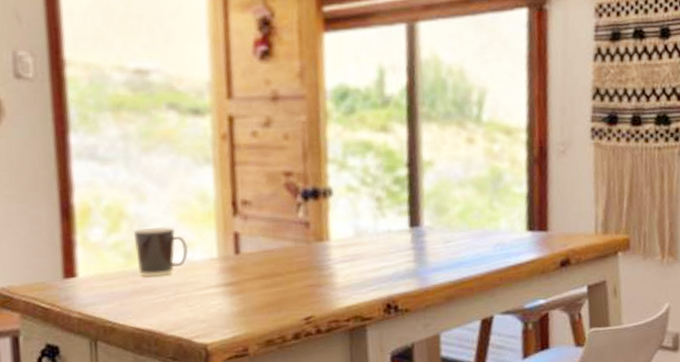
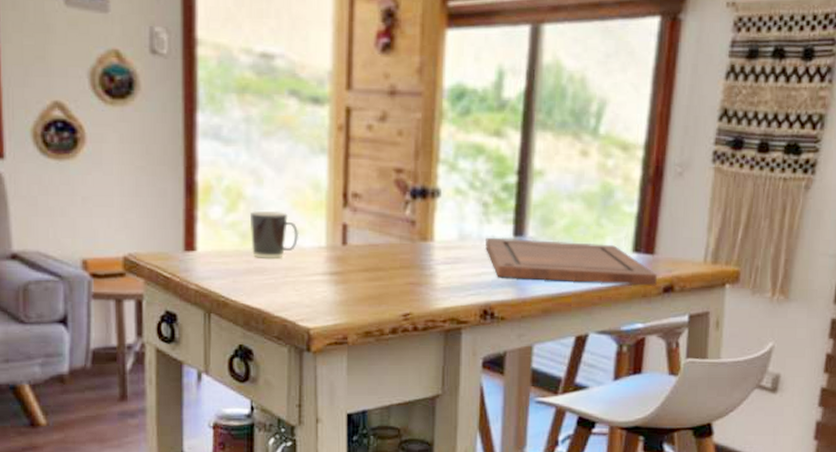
cutting board: none [382,226,554,270] -> present [485,237,658,286]

